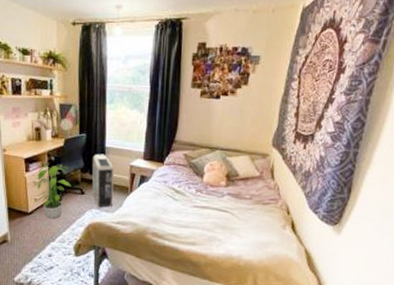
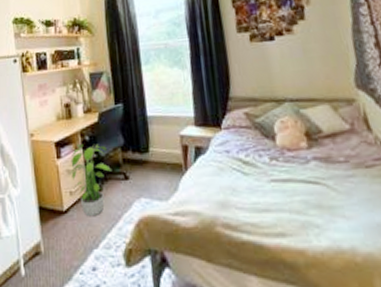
air purifier: present [92,153,115,209] -> none [133,125,167,197]

